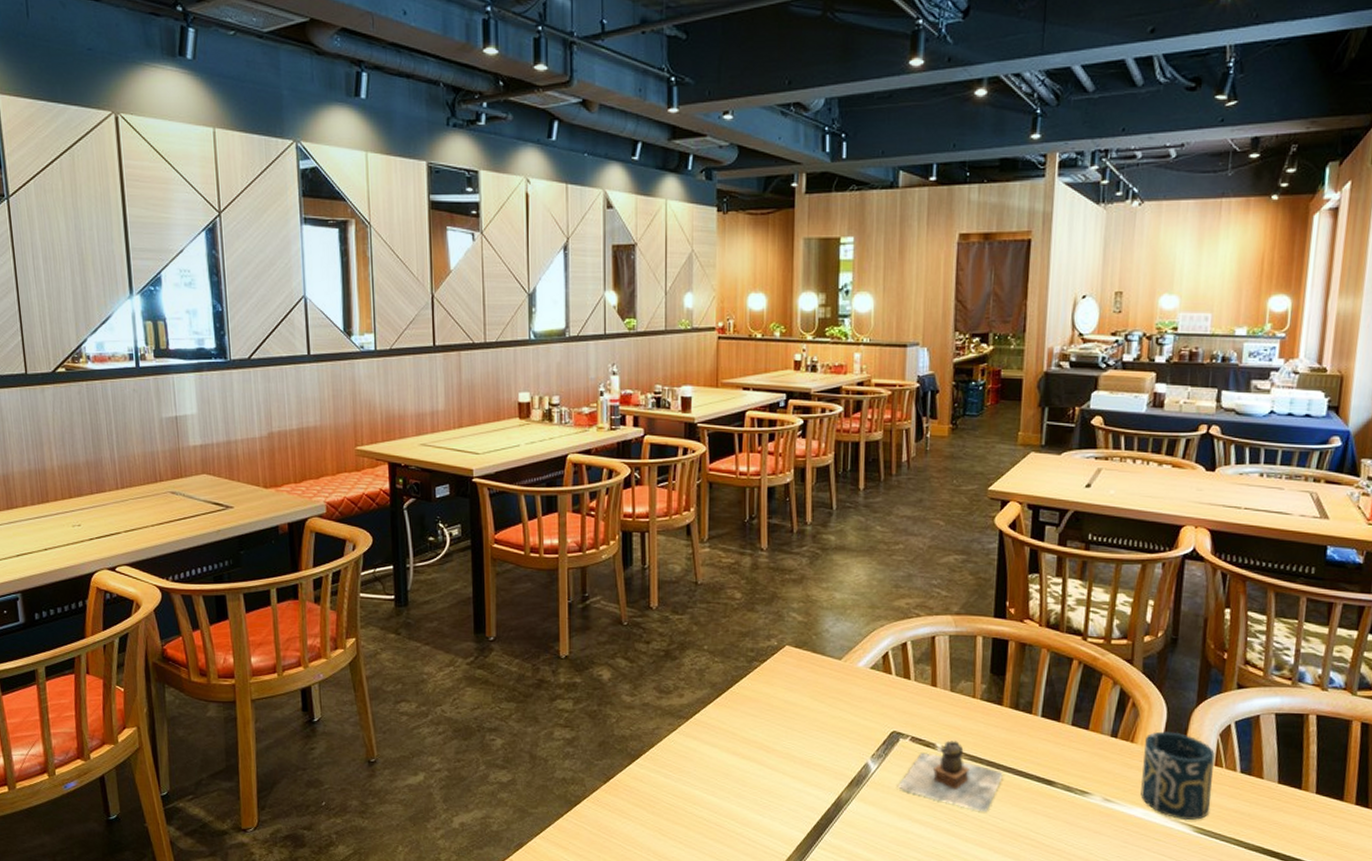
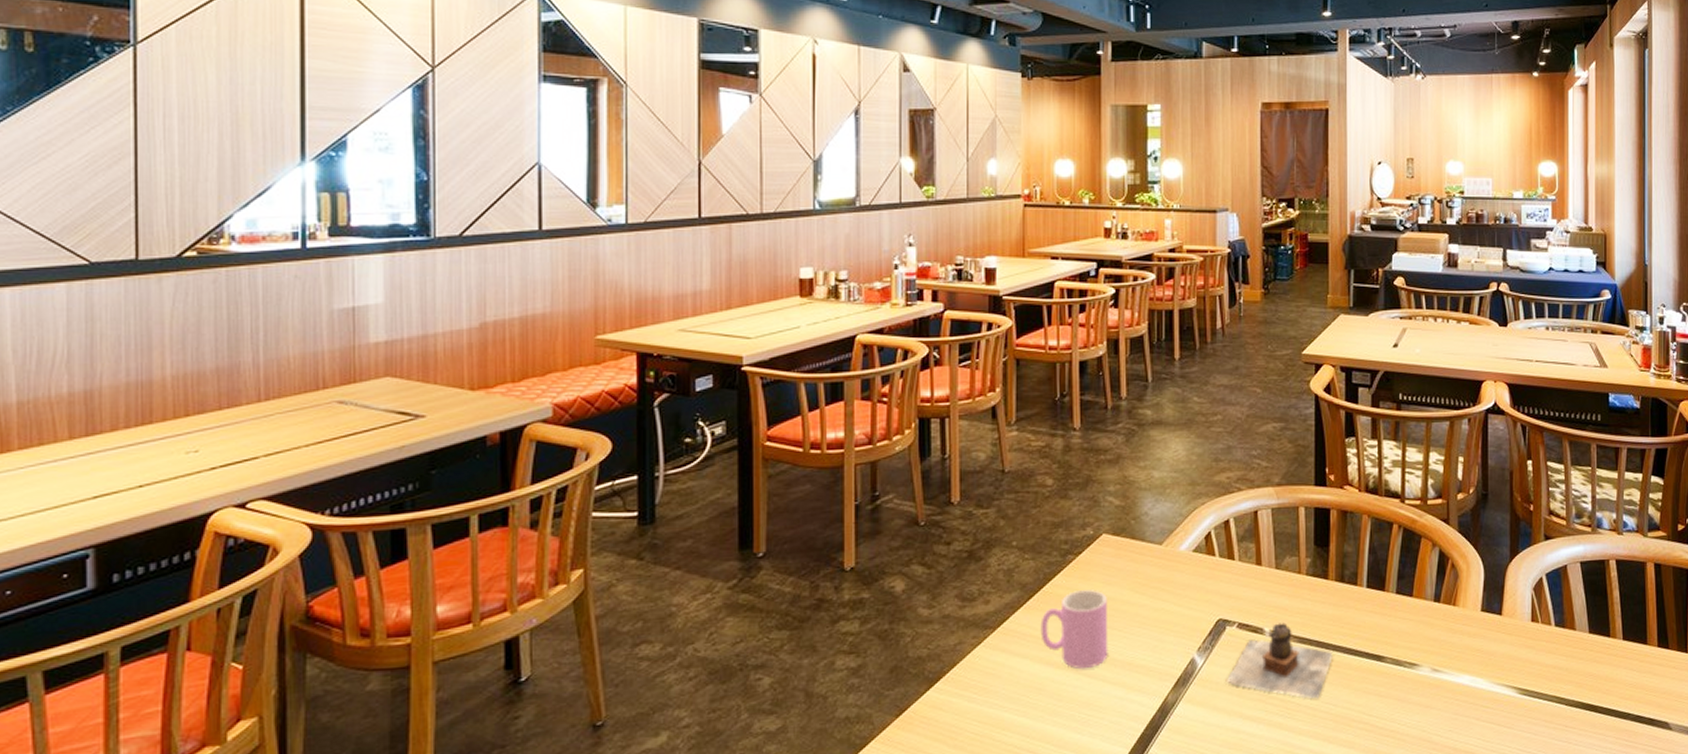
cup: none [728,693,789,762] -> present [1040,589,1108,669]
cup: present [1140,731,1215,820] -> none [1466,590,1531,682]

